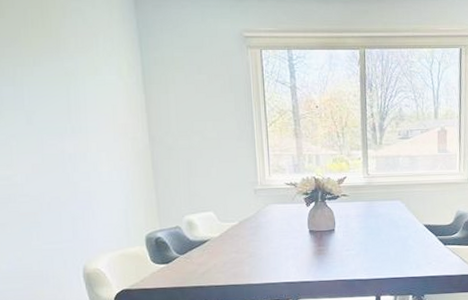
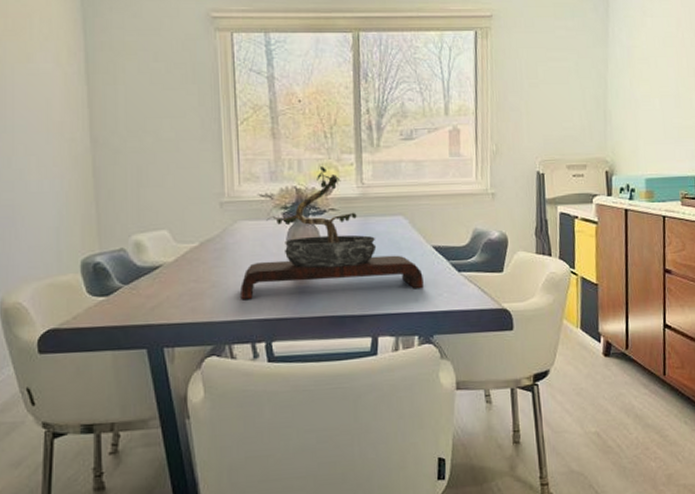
bonsai tree: none [272,161,417,266] -> present [240,167,424,299]

